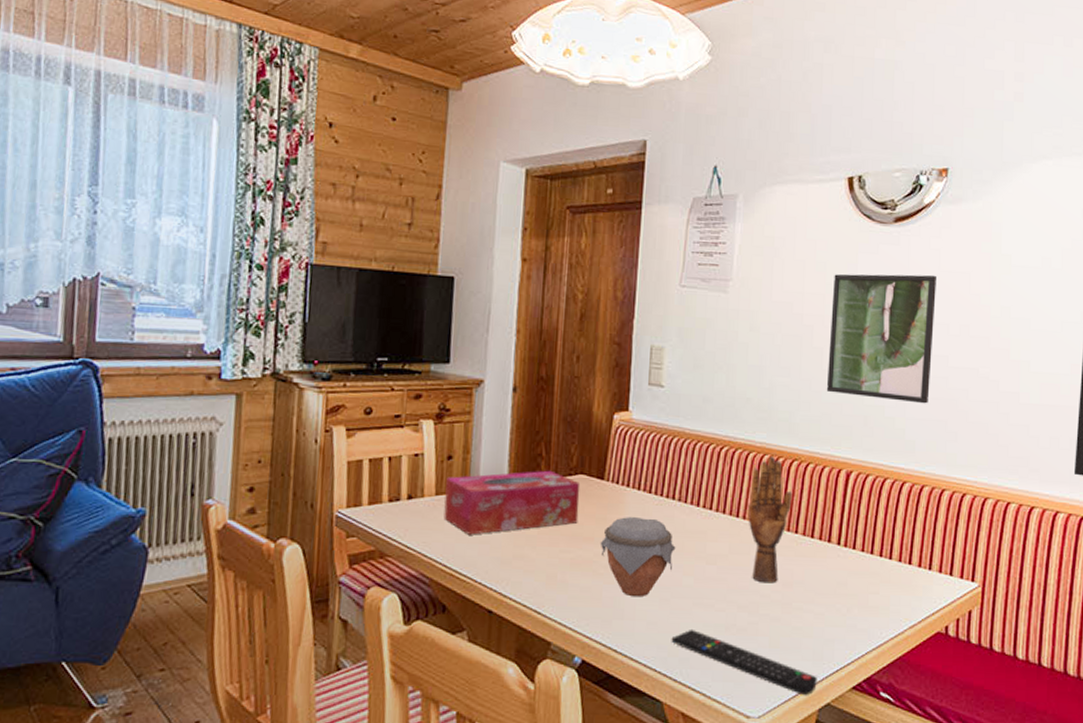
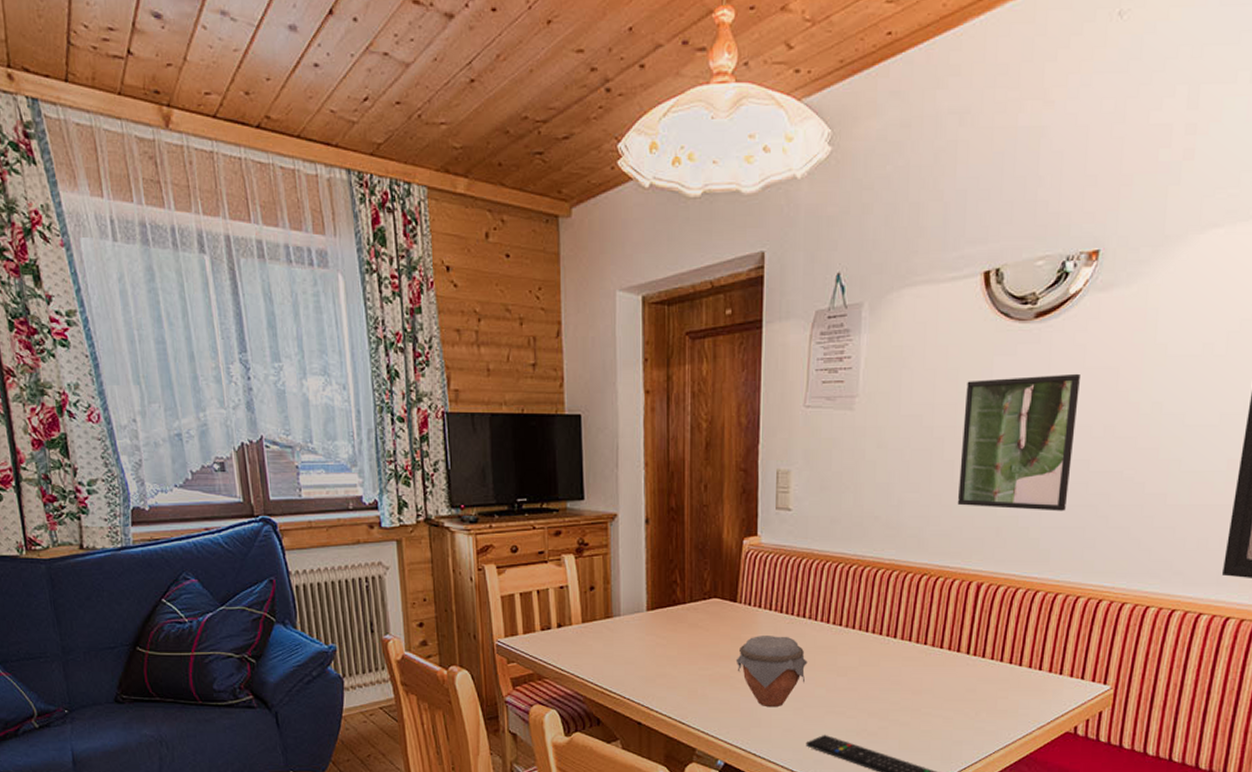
tissue box: present [443,470,581,535] -> none [591,596,715,657]
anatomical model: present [748,456,793,583] -> none [877,572,922,692]

